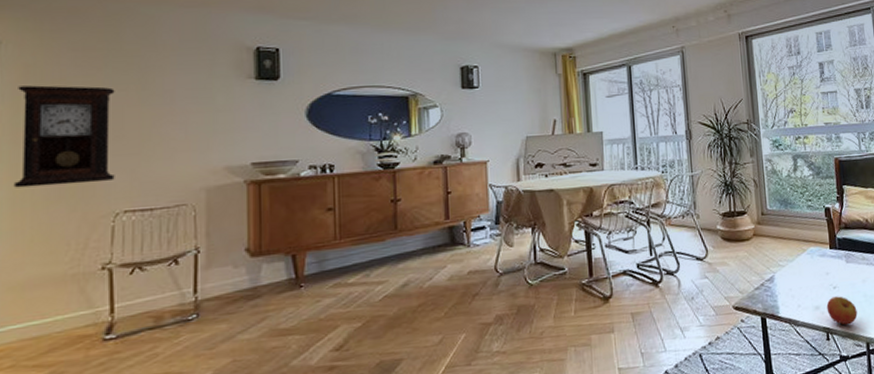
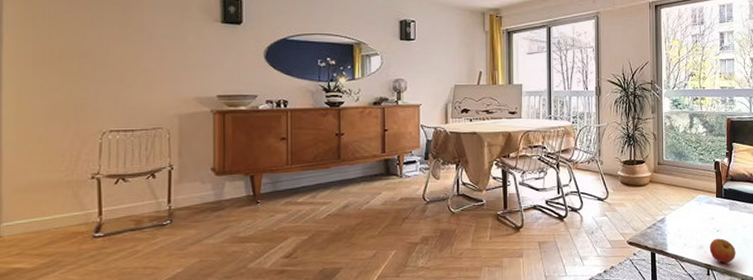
pendulum clock: present [13,85,115,188] -> none [17,19,102,106]

